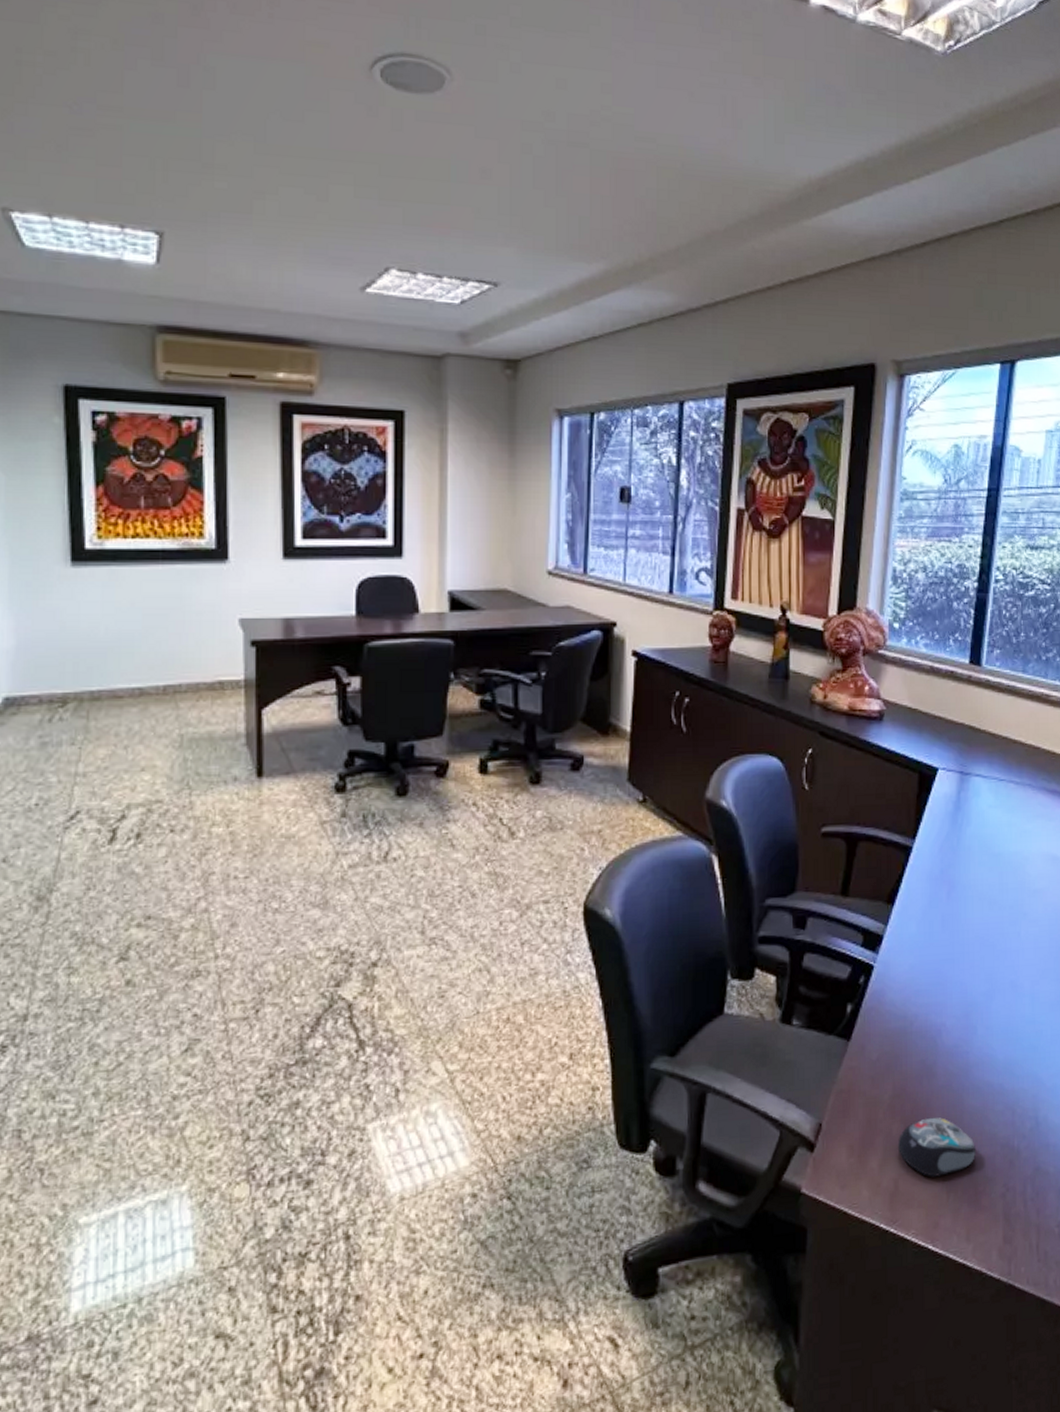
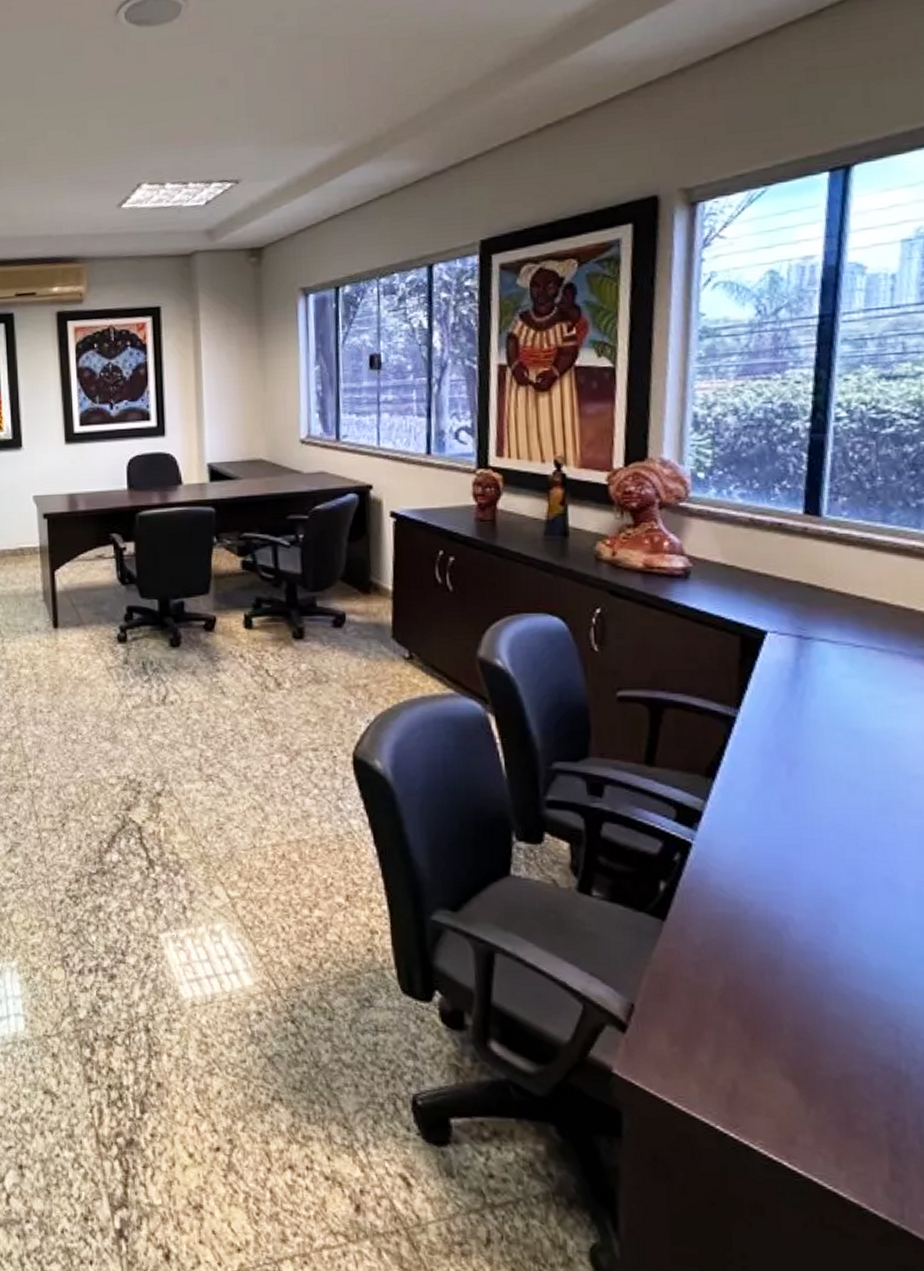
computer mouse: present [897,1117,976,1177] -> none [733,1019,844,1087]

